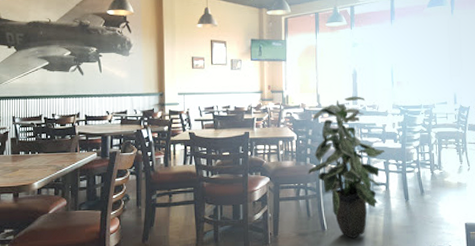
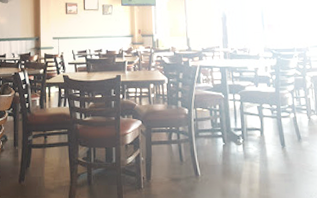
indoor plant: present [308,96,385,239] -> none [180,39,259,186]

